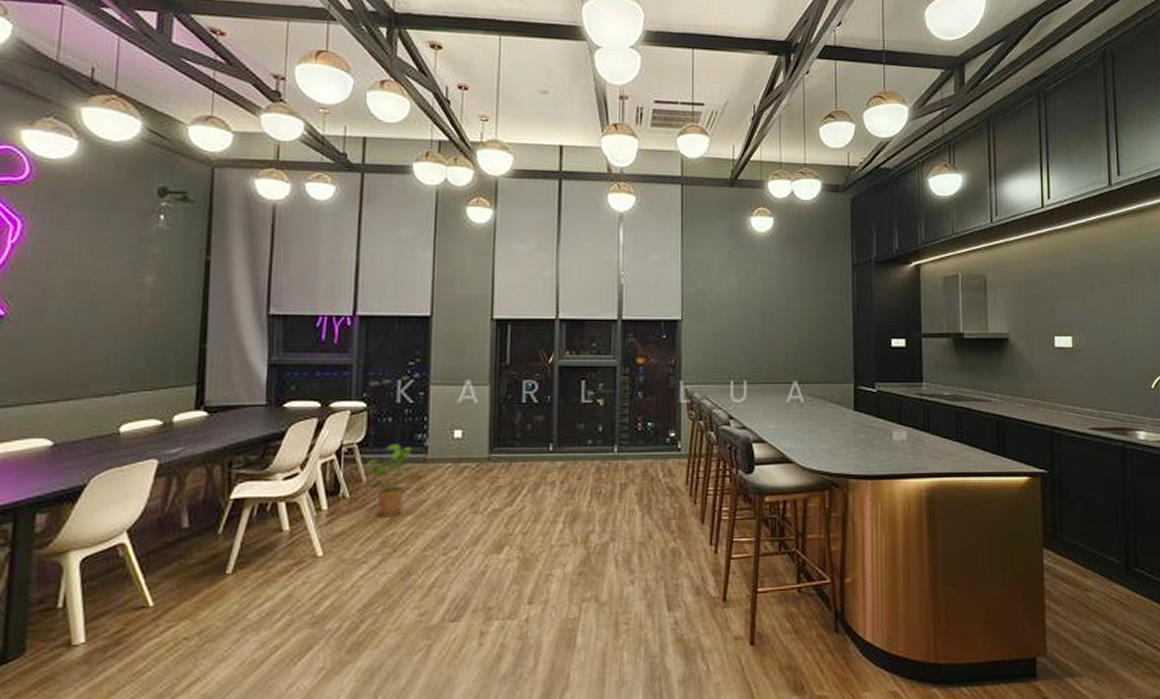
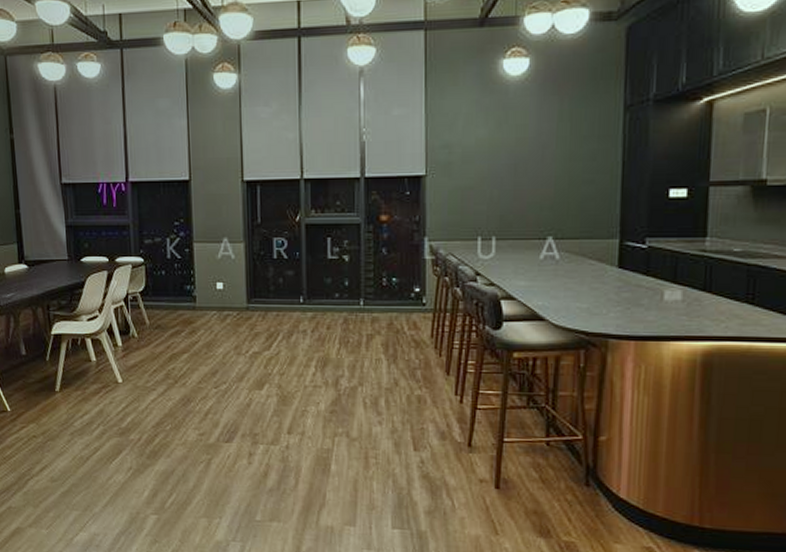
house plant: present [366,444,413,518] -> none [148,294,184,355]

